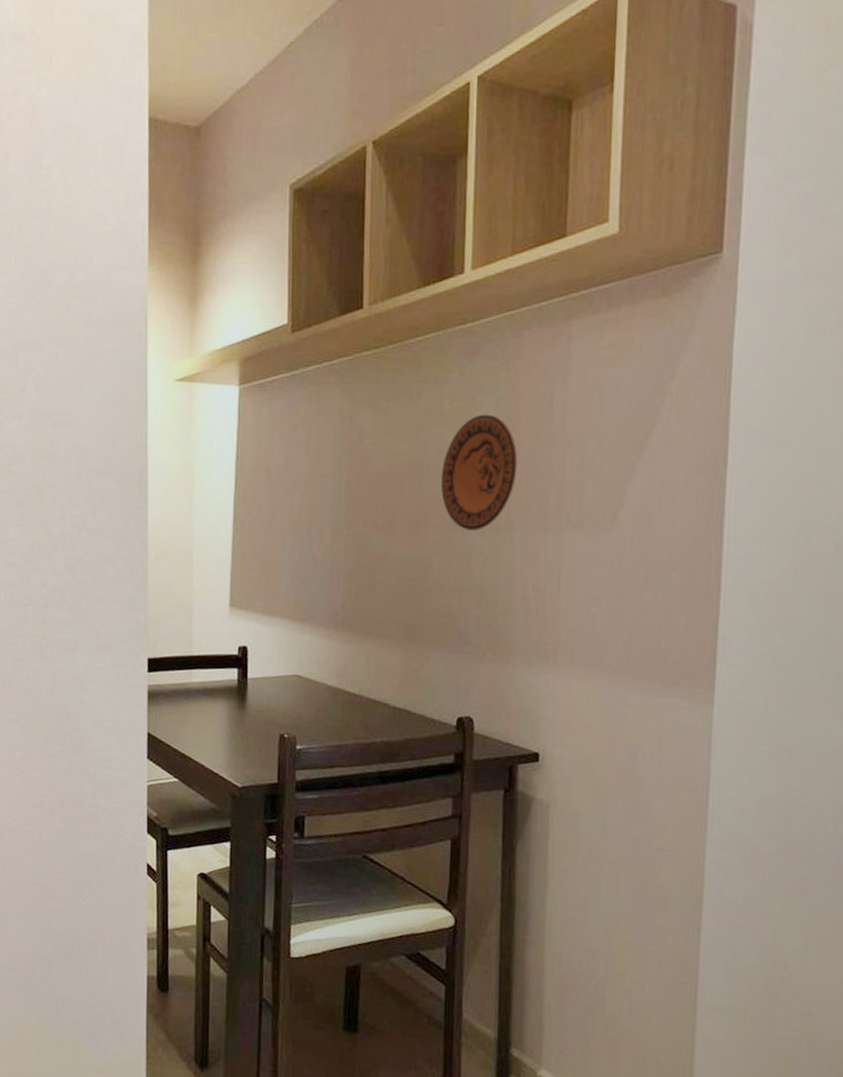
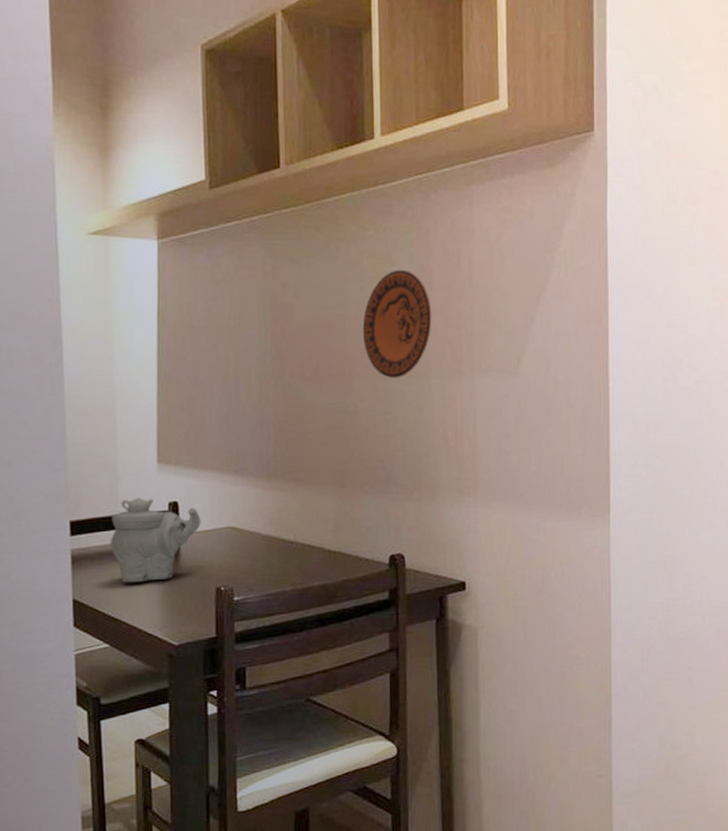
teapot: none [182,640,268,723] -> present [110,498,201,583]

